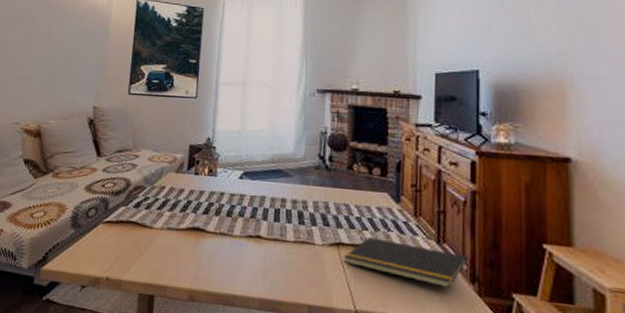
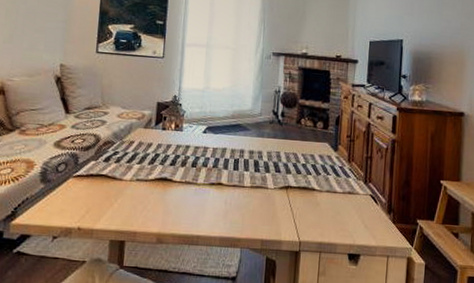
notepad: present [343,237,468,288] -> none [290,180,387,218]

